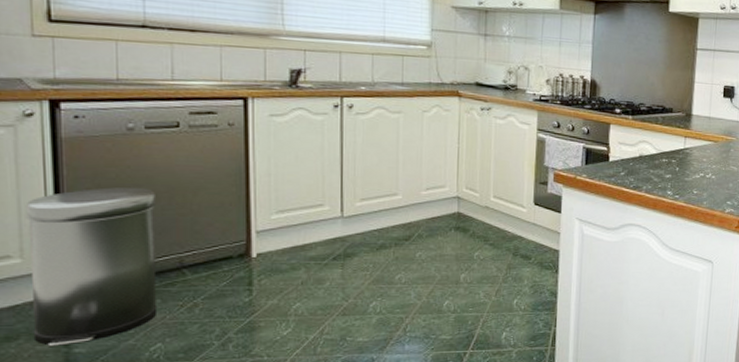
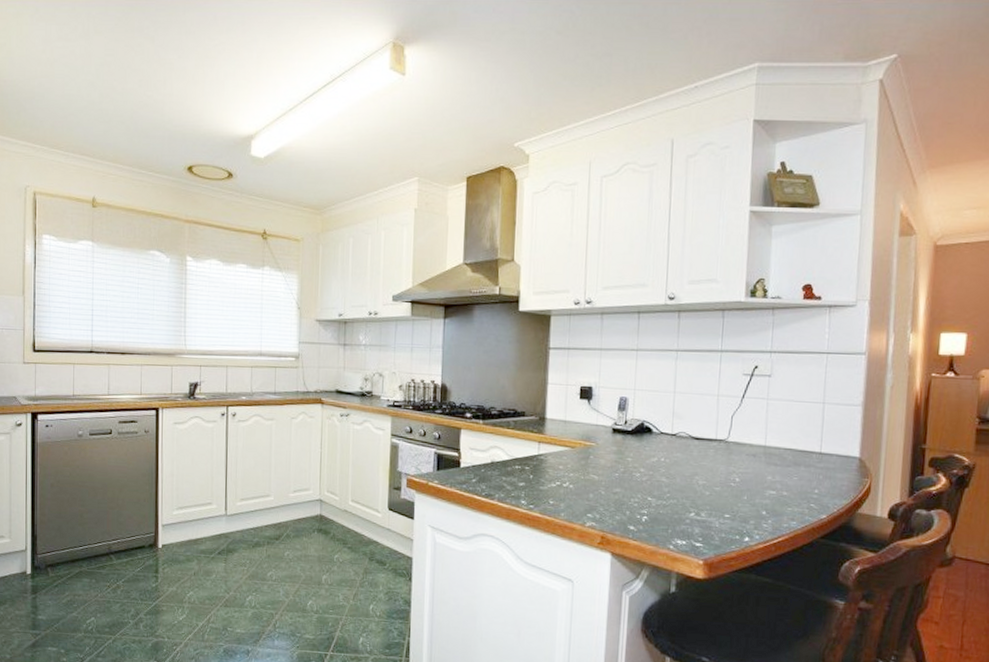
pedal bin: present [25,187,158,347] -> none [14,483,94,613]

